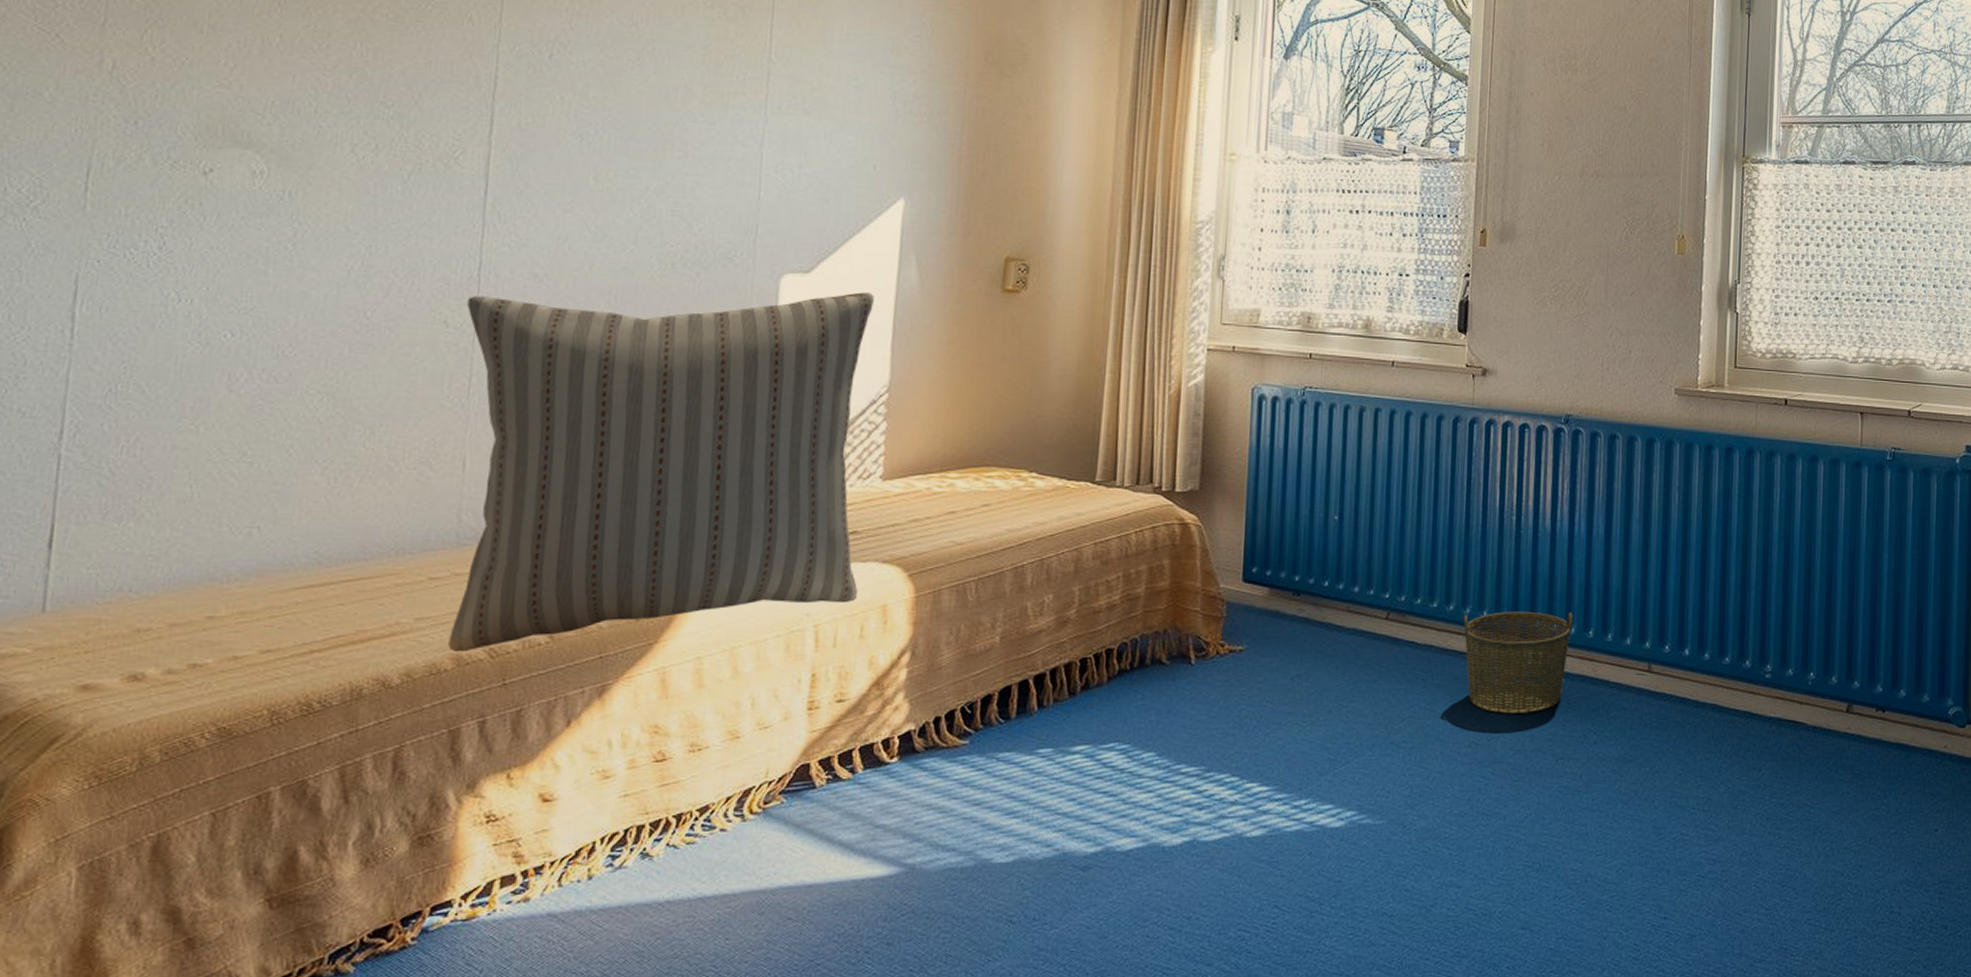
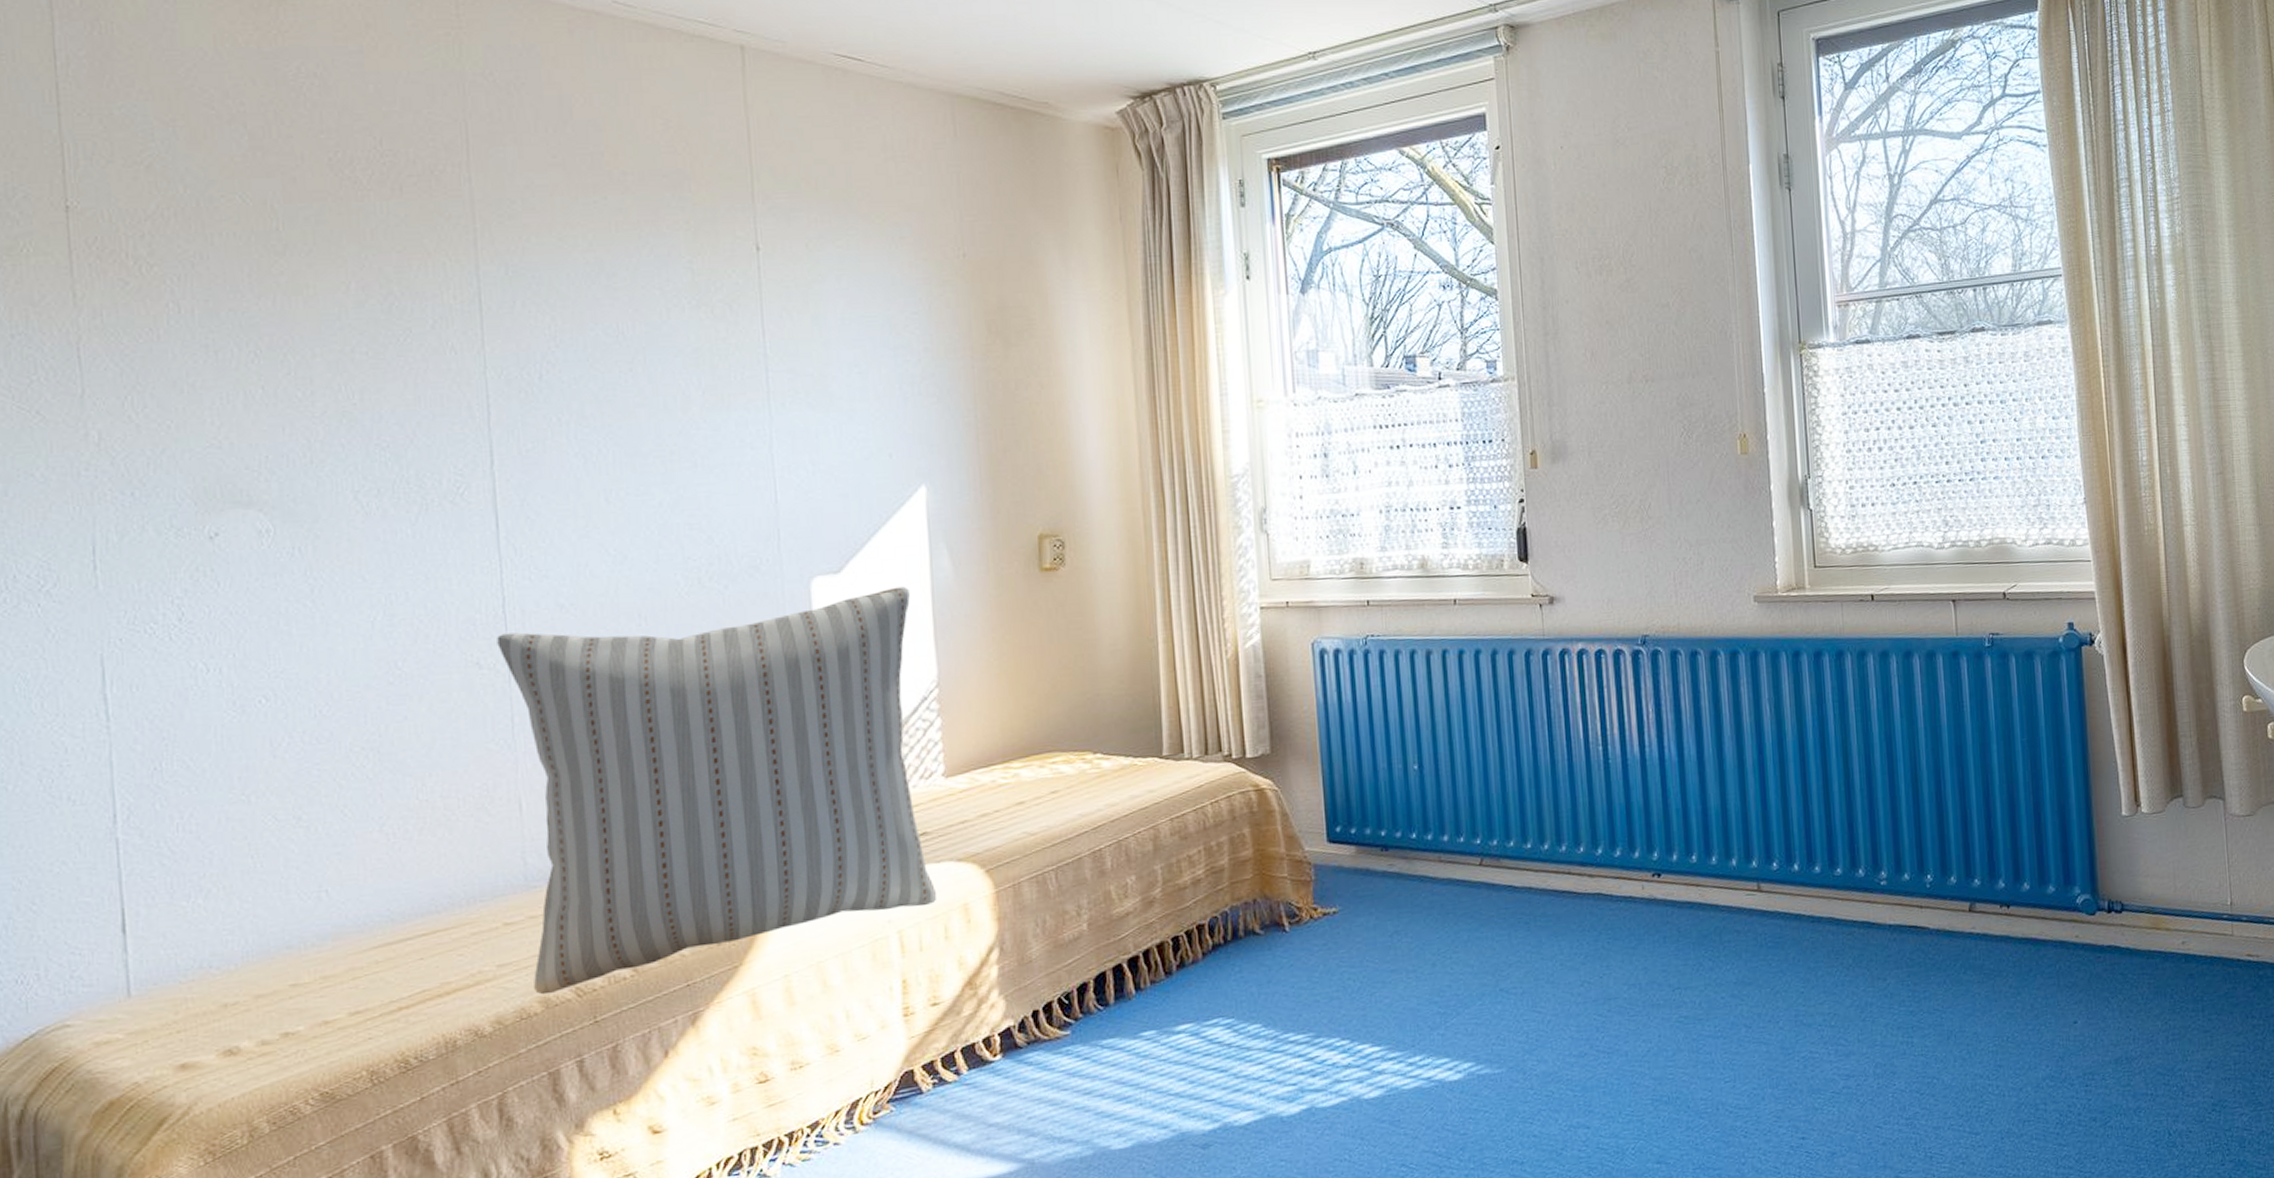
basket: present [1463,611,1573,714] -> none [1560,839,1674,950]

